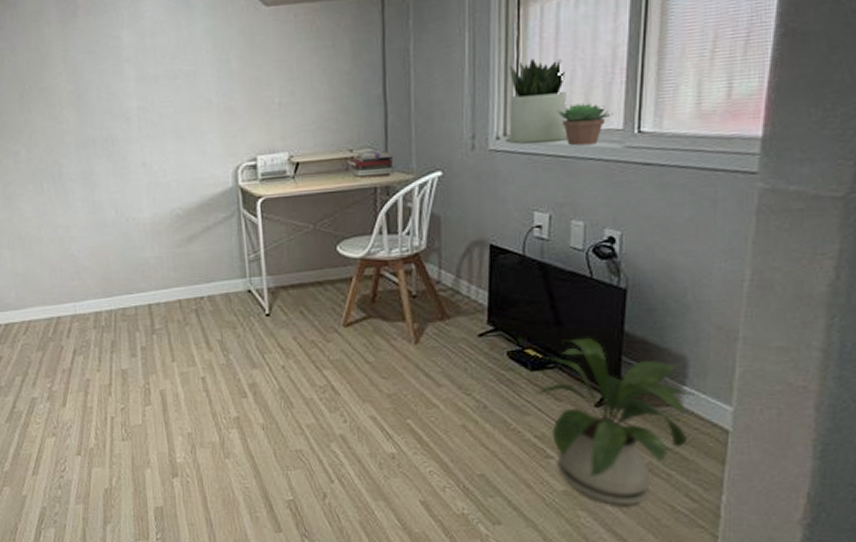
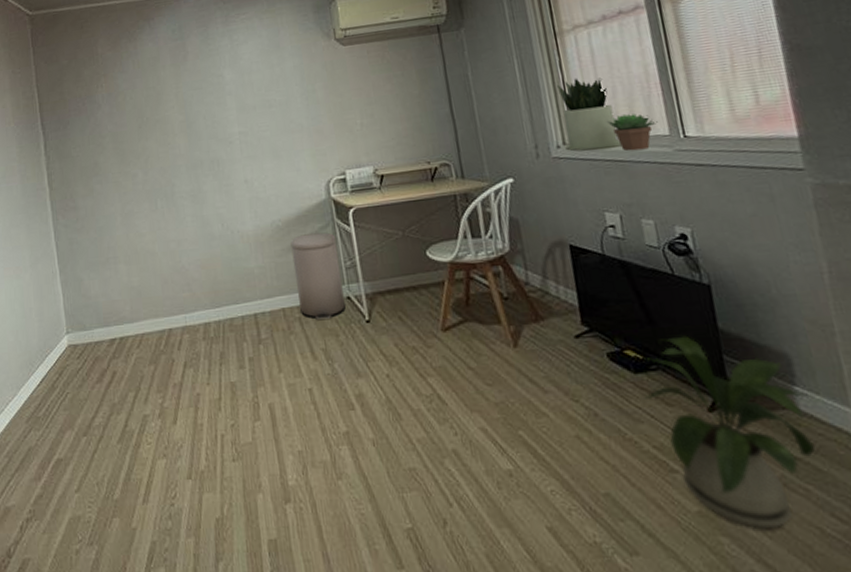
pedal bin: none [190,223,245,313] -> present [290,232,346,321]
books: present [347,150,395,177] -> none [426,161,470,186]

